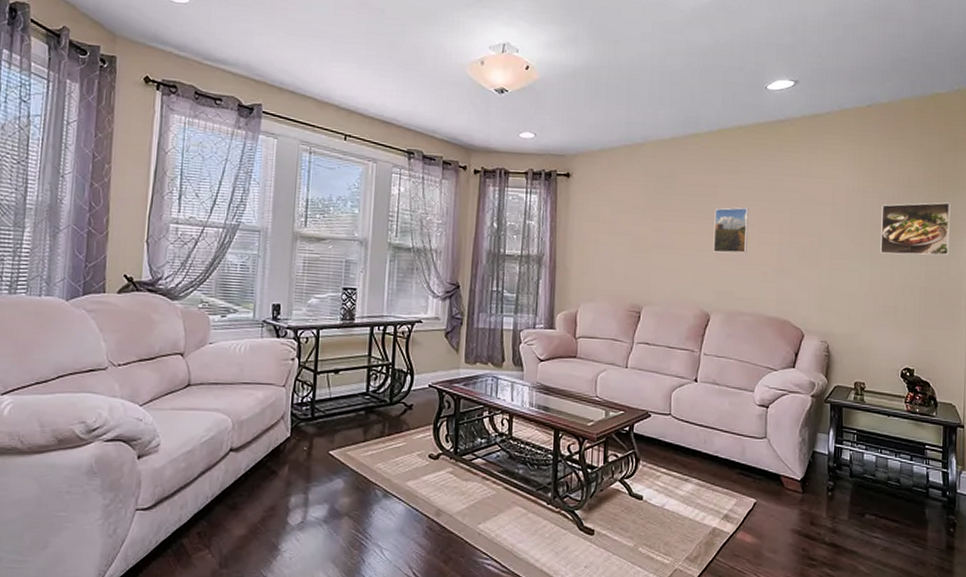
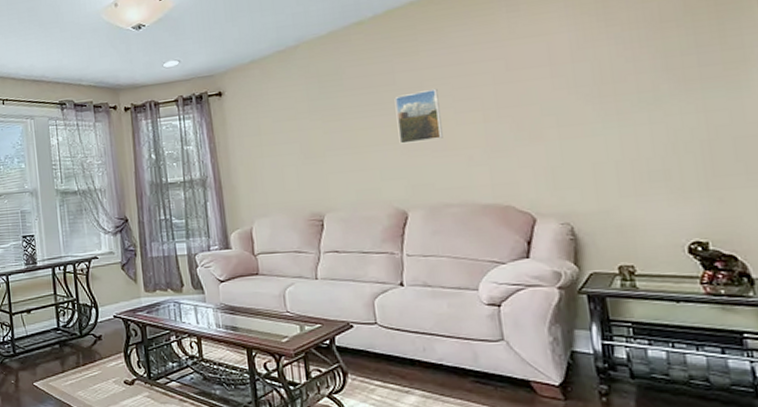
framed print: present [880,202,950,256] -> none [624,29,741,111]

